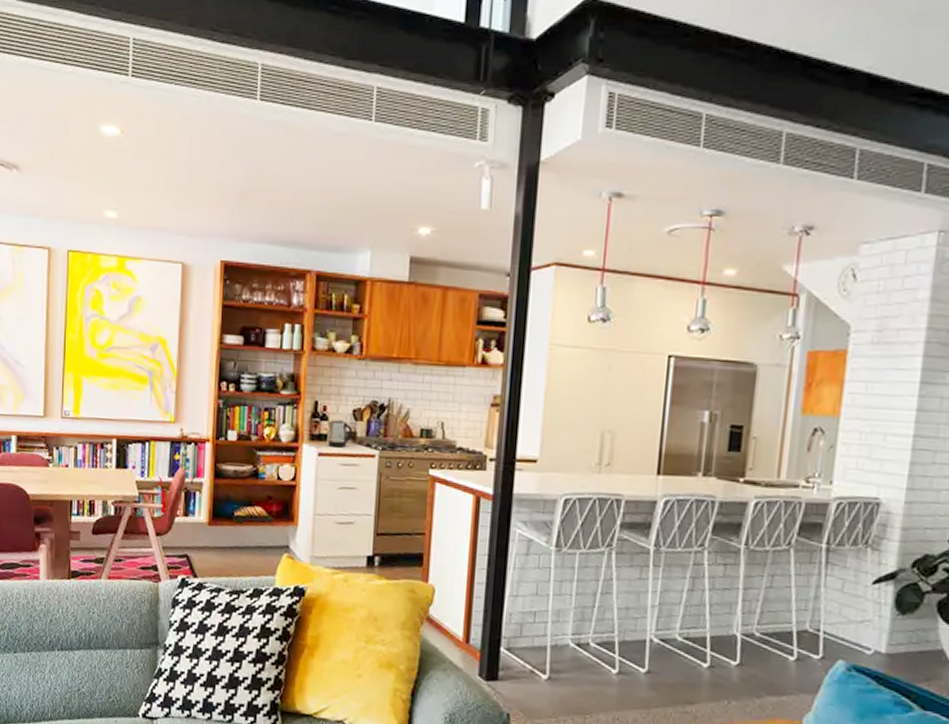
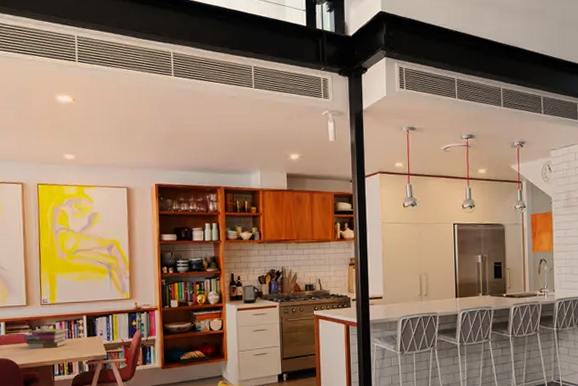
books: none [38,450,93,479] -> present [24,328,68,349]

